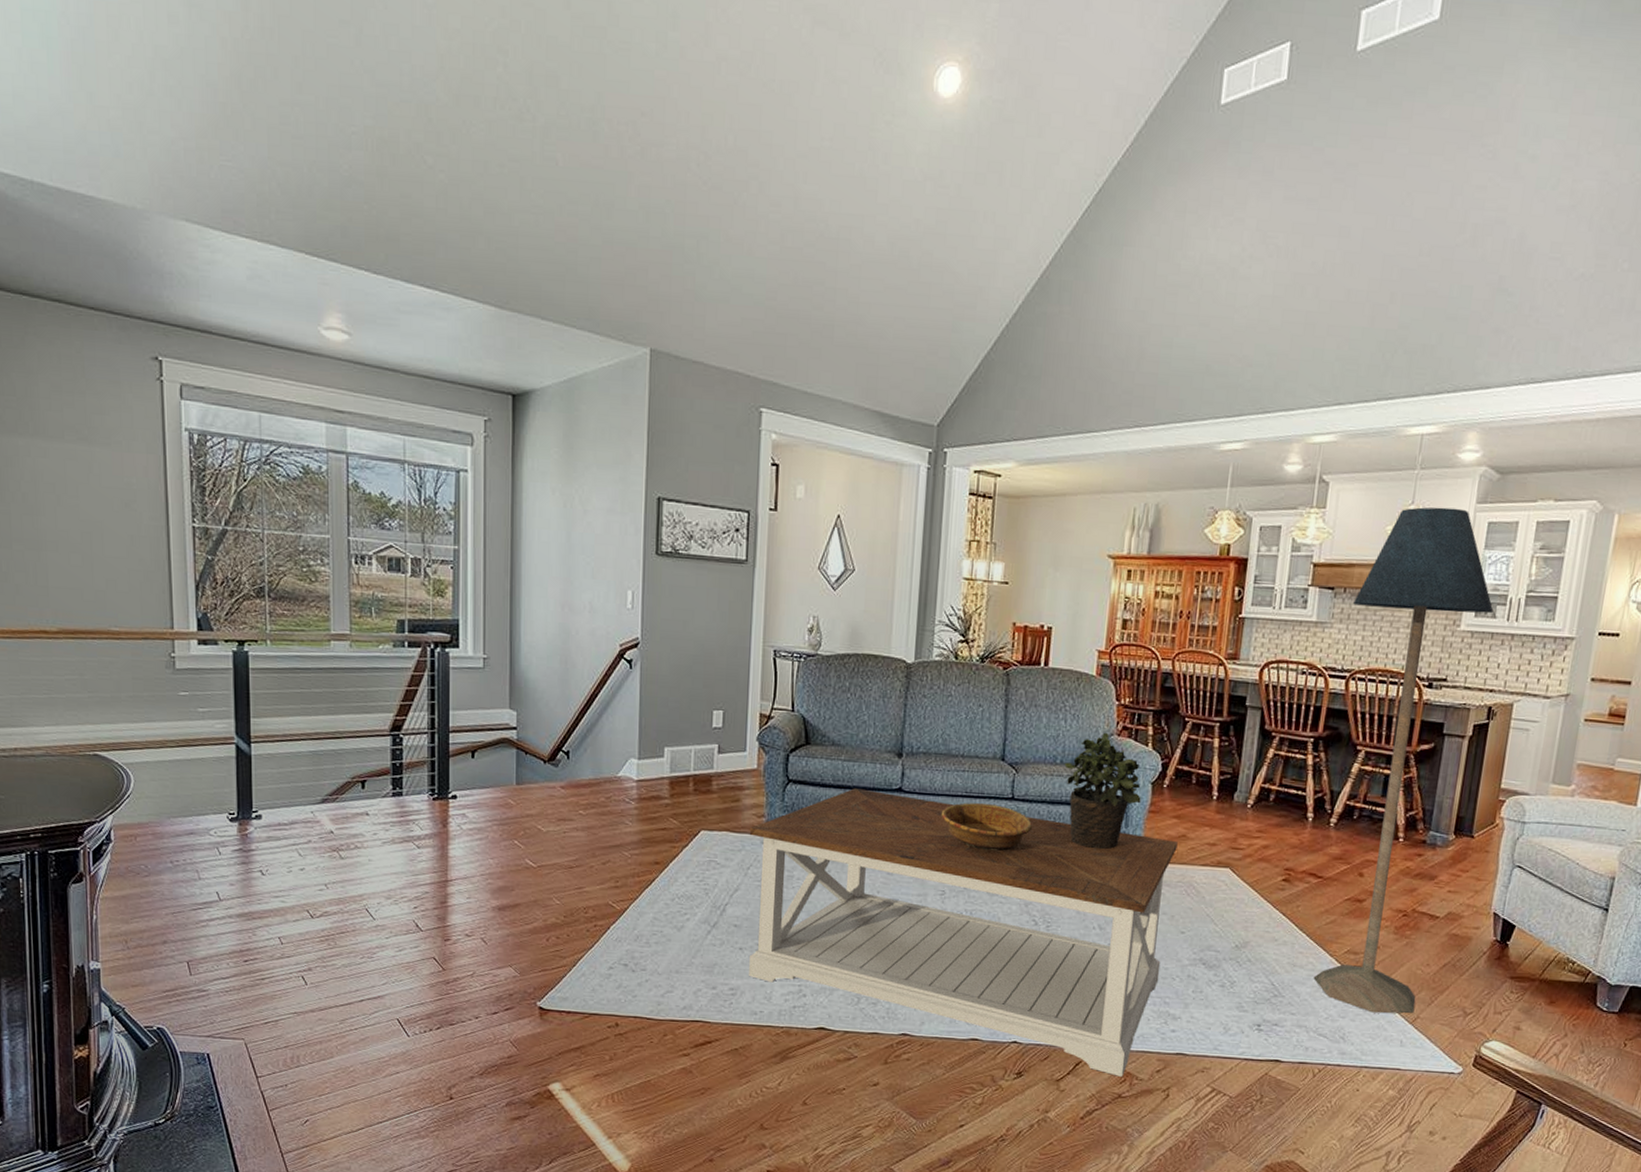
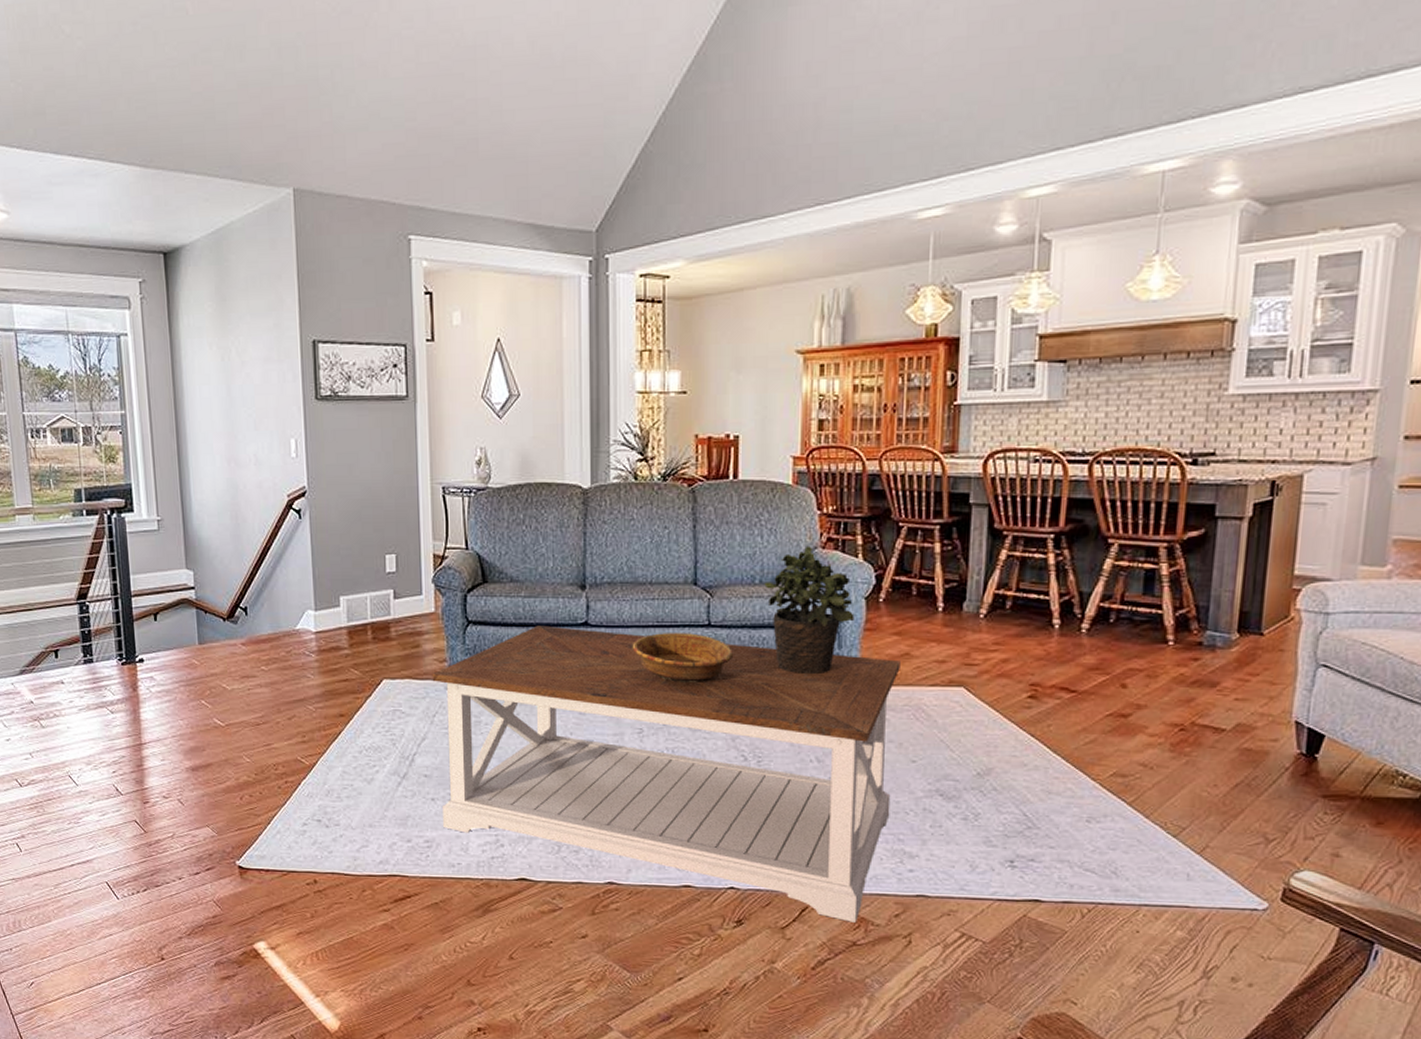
floor lamp: present [1313,507,1494,1014] -> none [1073,252,1270,844]

